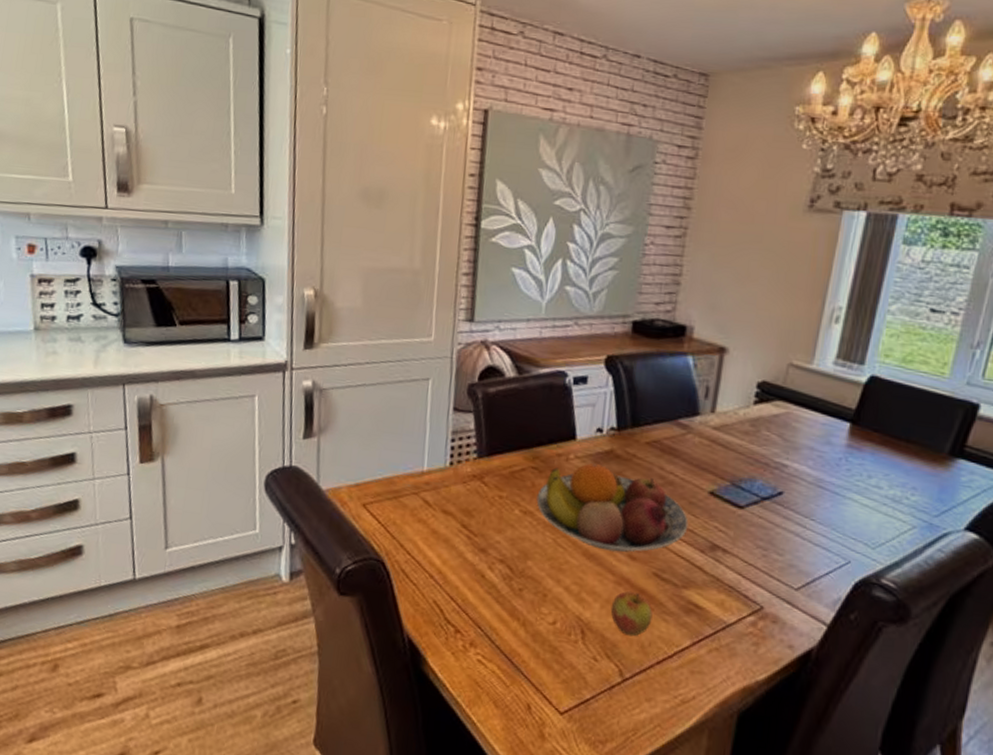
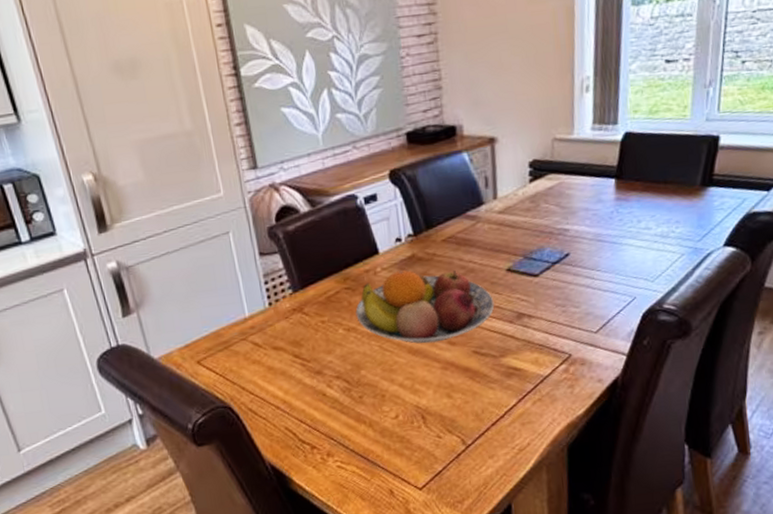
apple: present [610,590,653,637] -> none [442,371,480,410]

